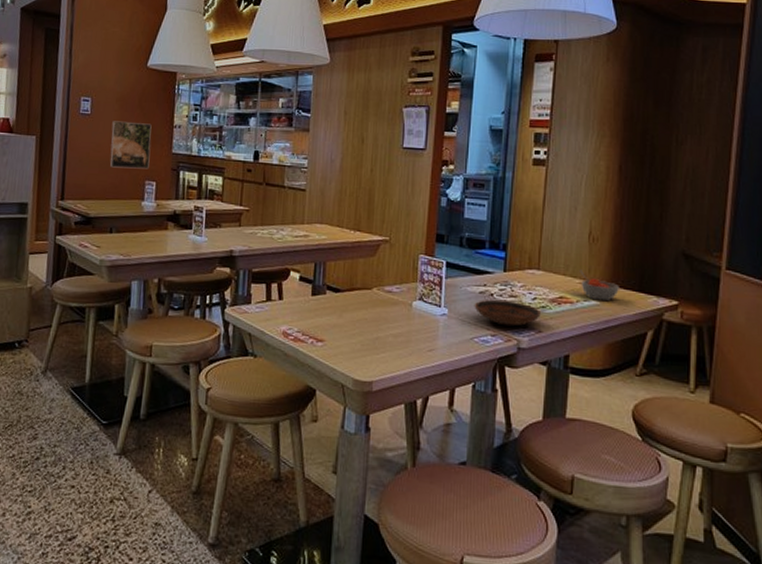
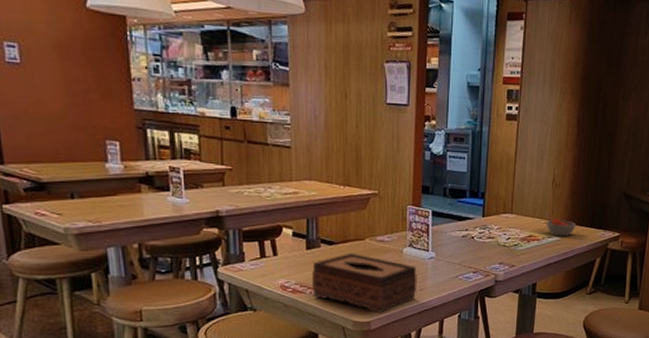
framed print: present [109,121,152,169] -> none [51,71,108,128]
tissue box: none [314,302,427,374] -> present [312,253,417,314]
bowl: present [474,300,541,327] -> none [458,242,514,263]

